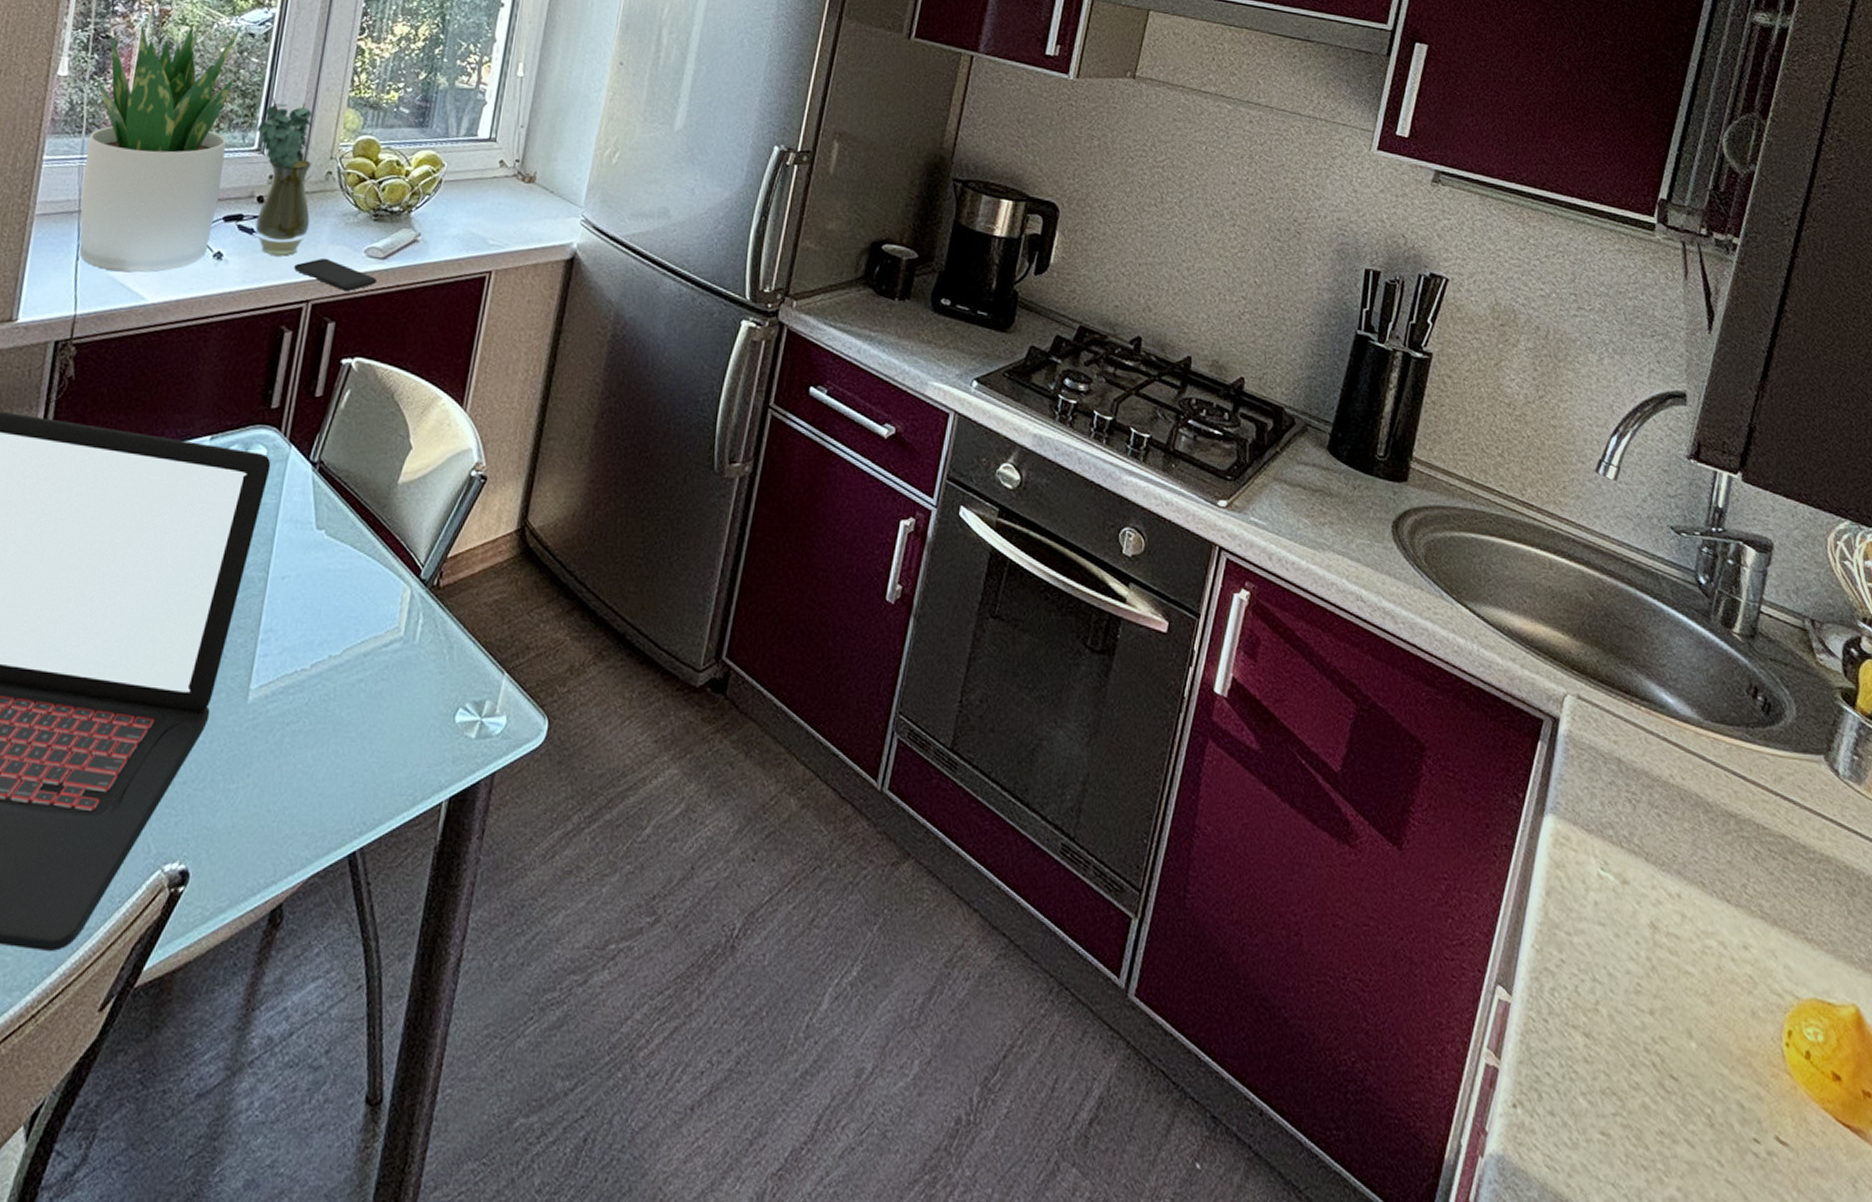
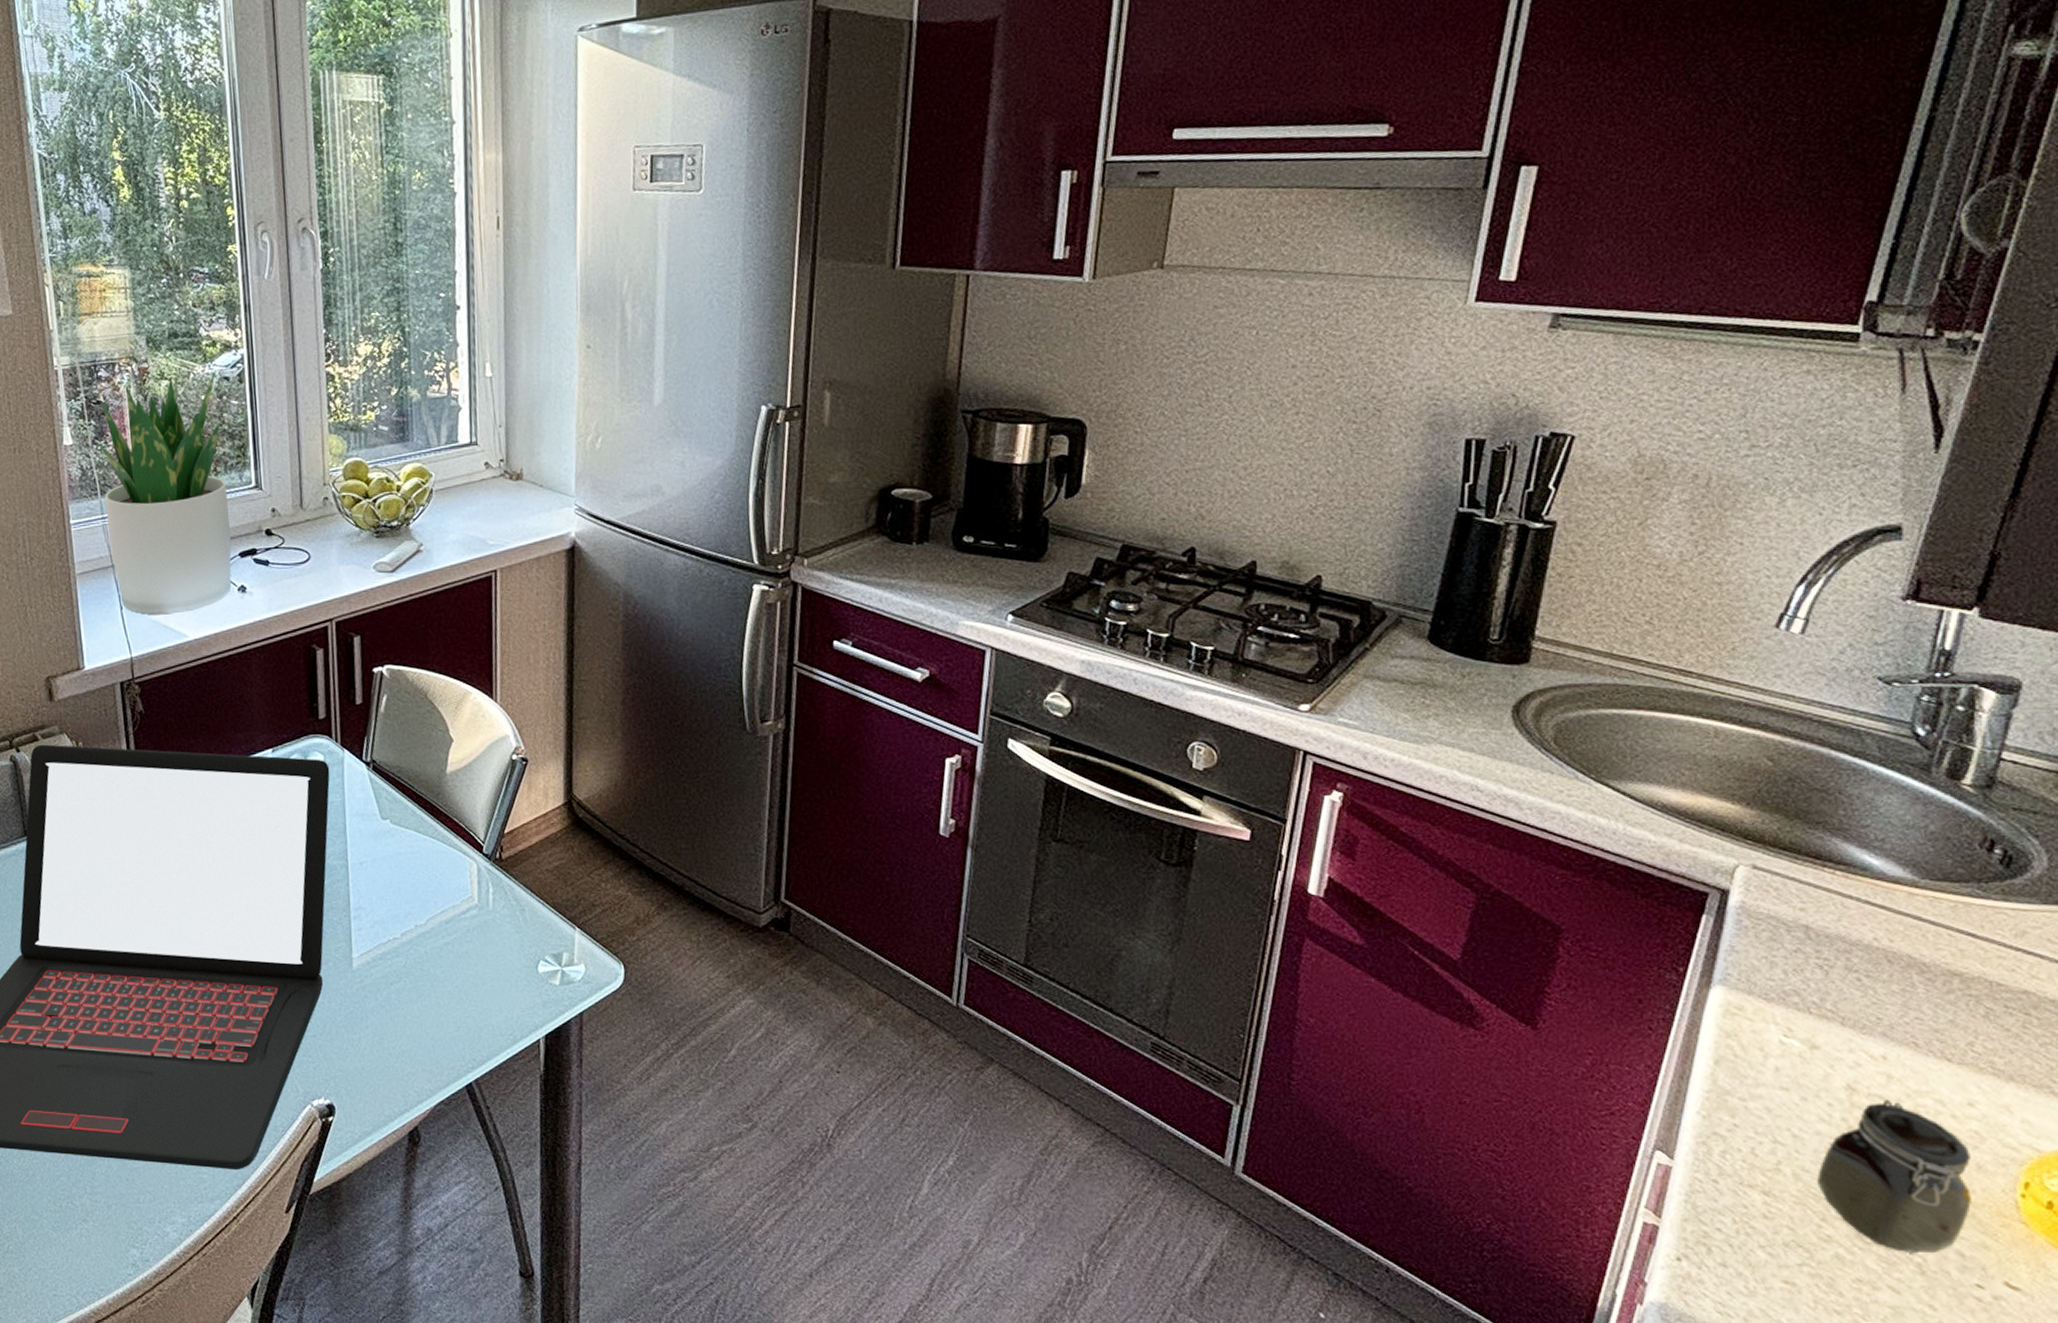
vase: present [255,98,313,256] -> none [251,435,319,582]
mobile phone: present [294,257,378,292] -> none [312,578,391,607]
jar: none [1628,939,1748,1105] -> present [1817,1099,1972,1254]

